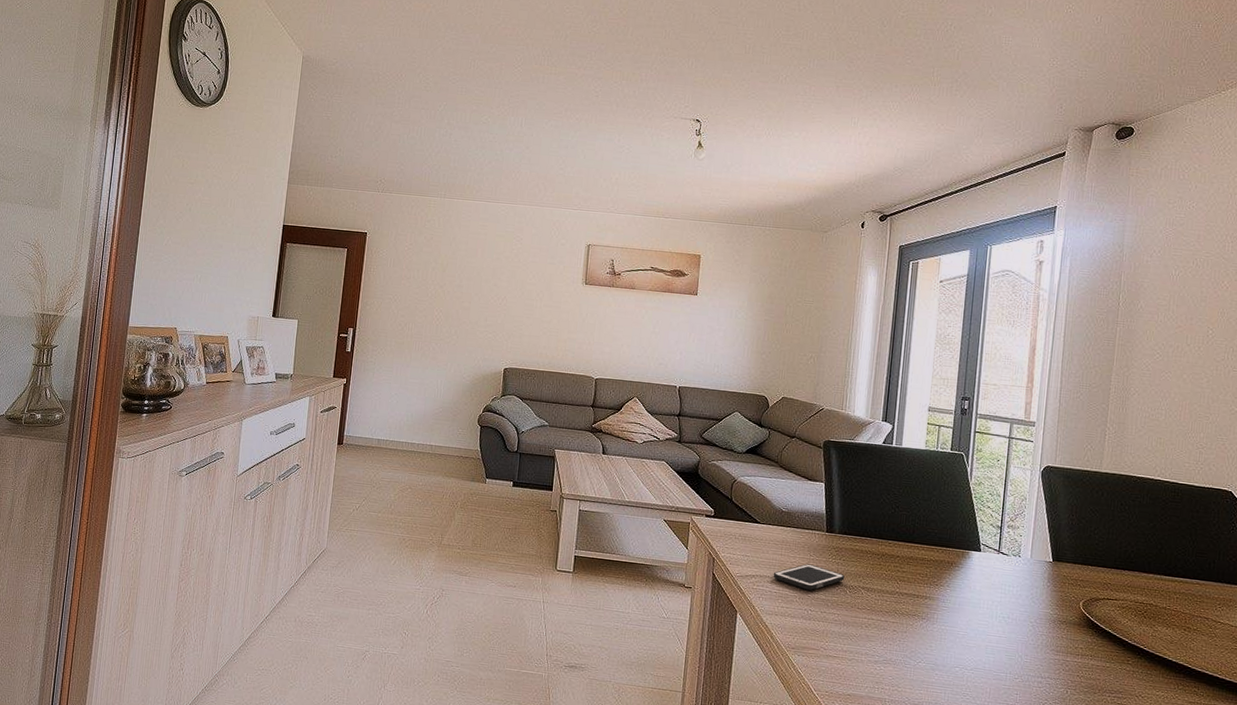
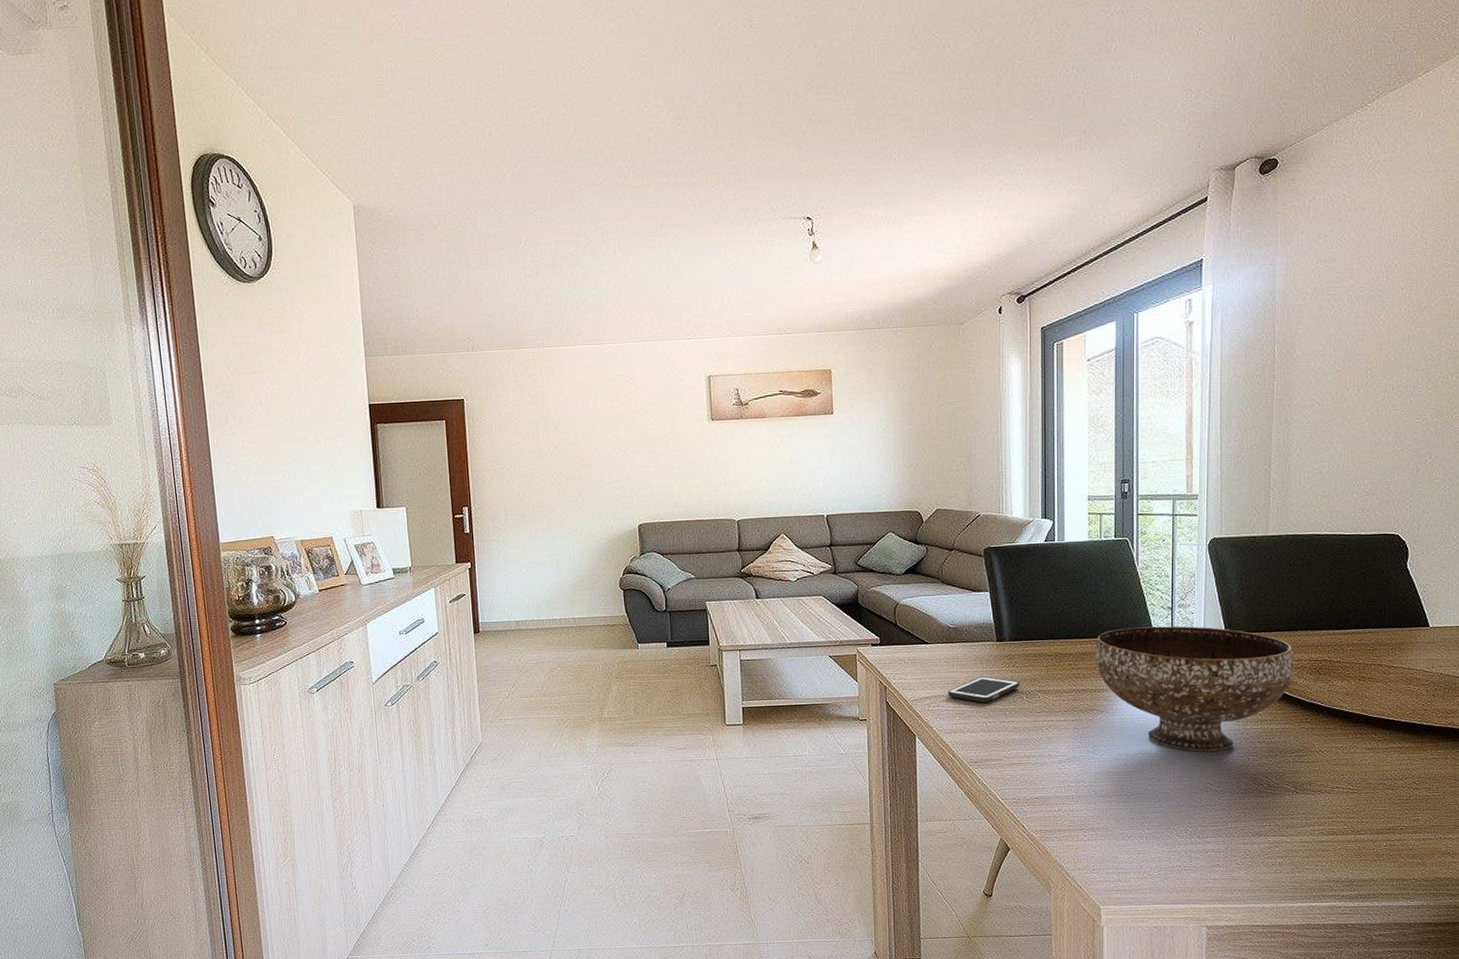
bowl: none [920,539,1120,679] -> present [1095,626,1295,752]

